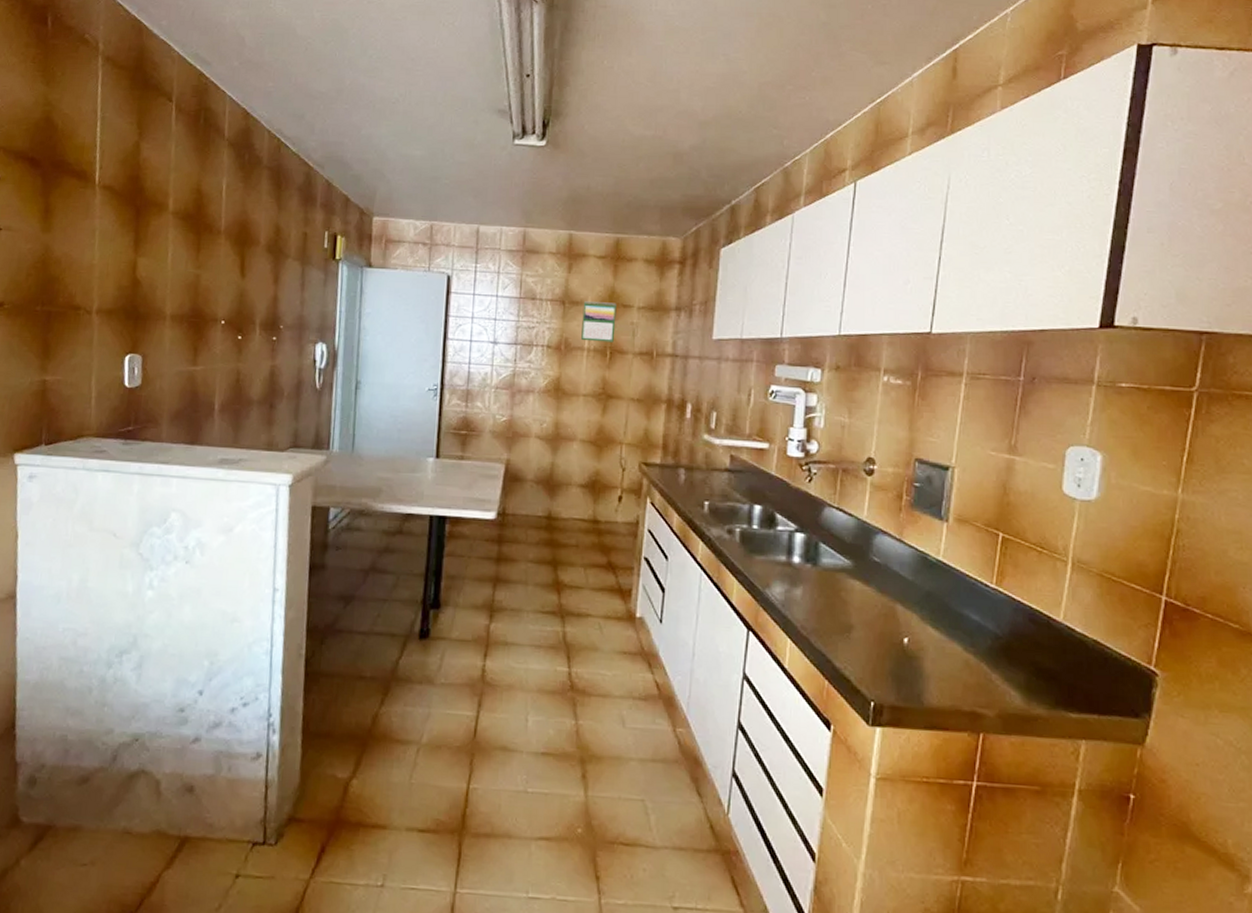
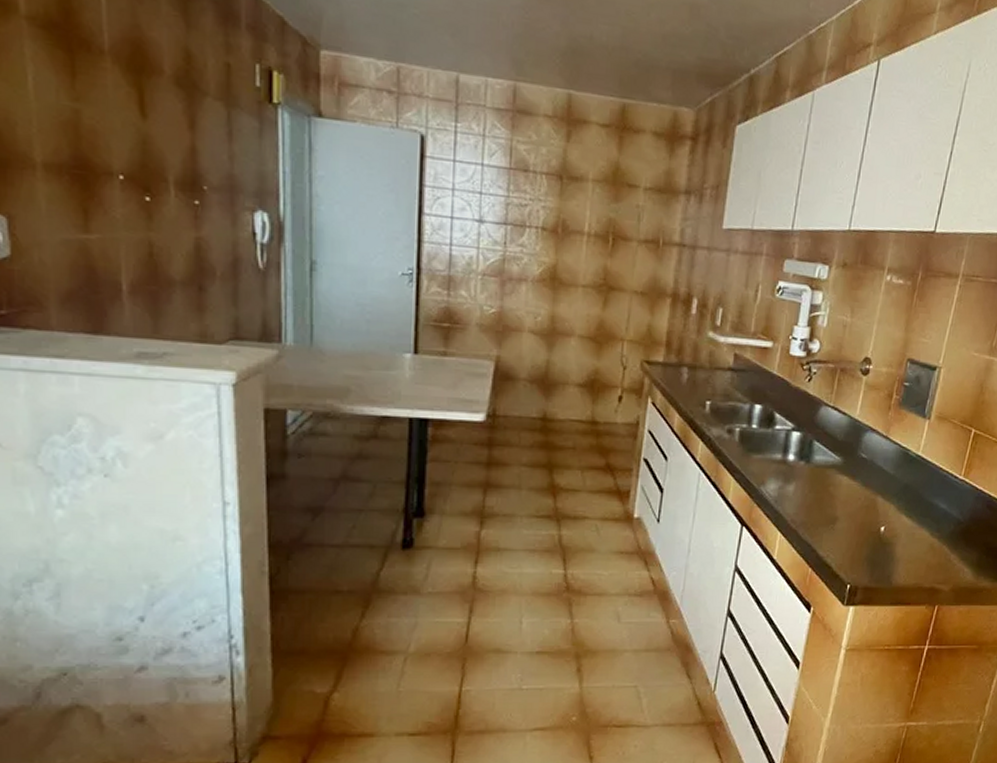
calendar: present [581,301,617,343] -> none [581,177,621,227]

